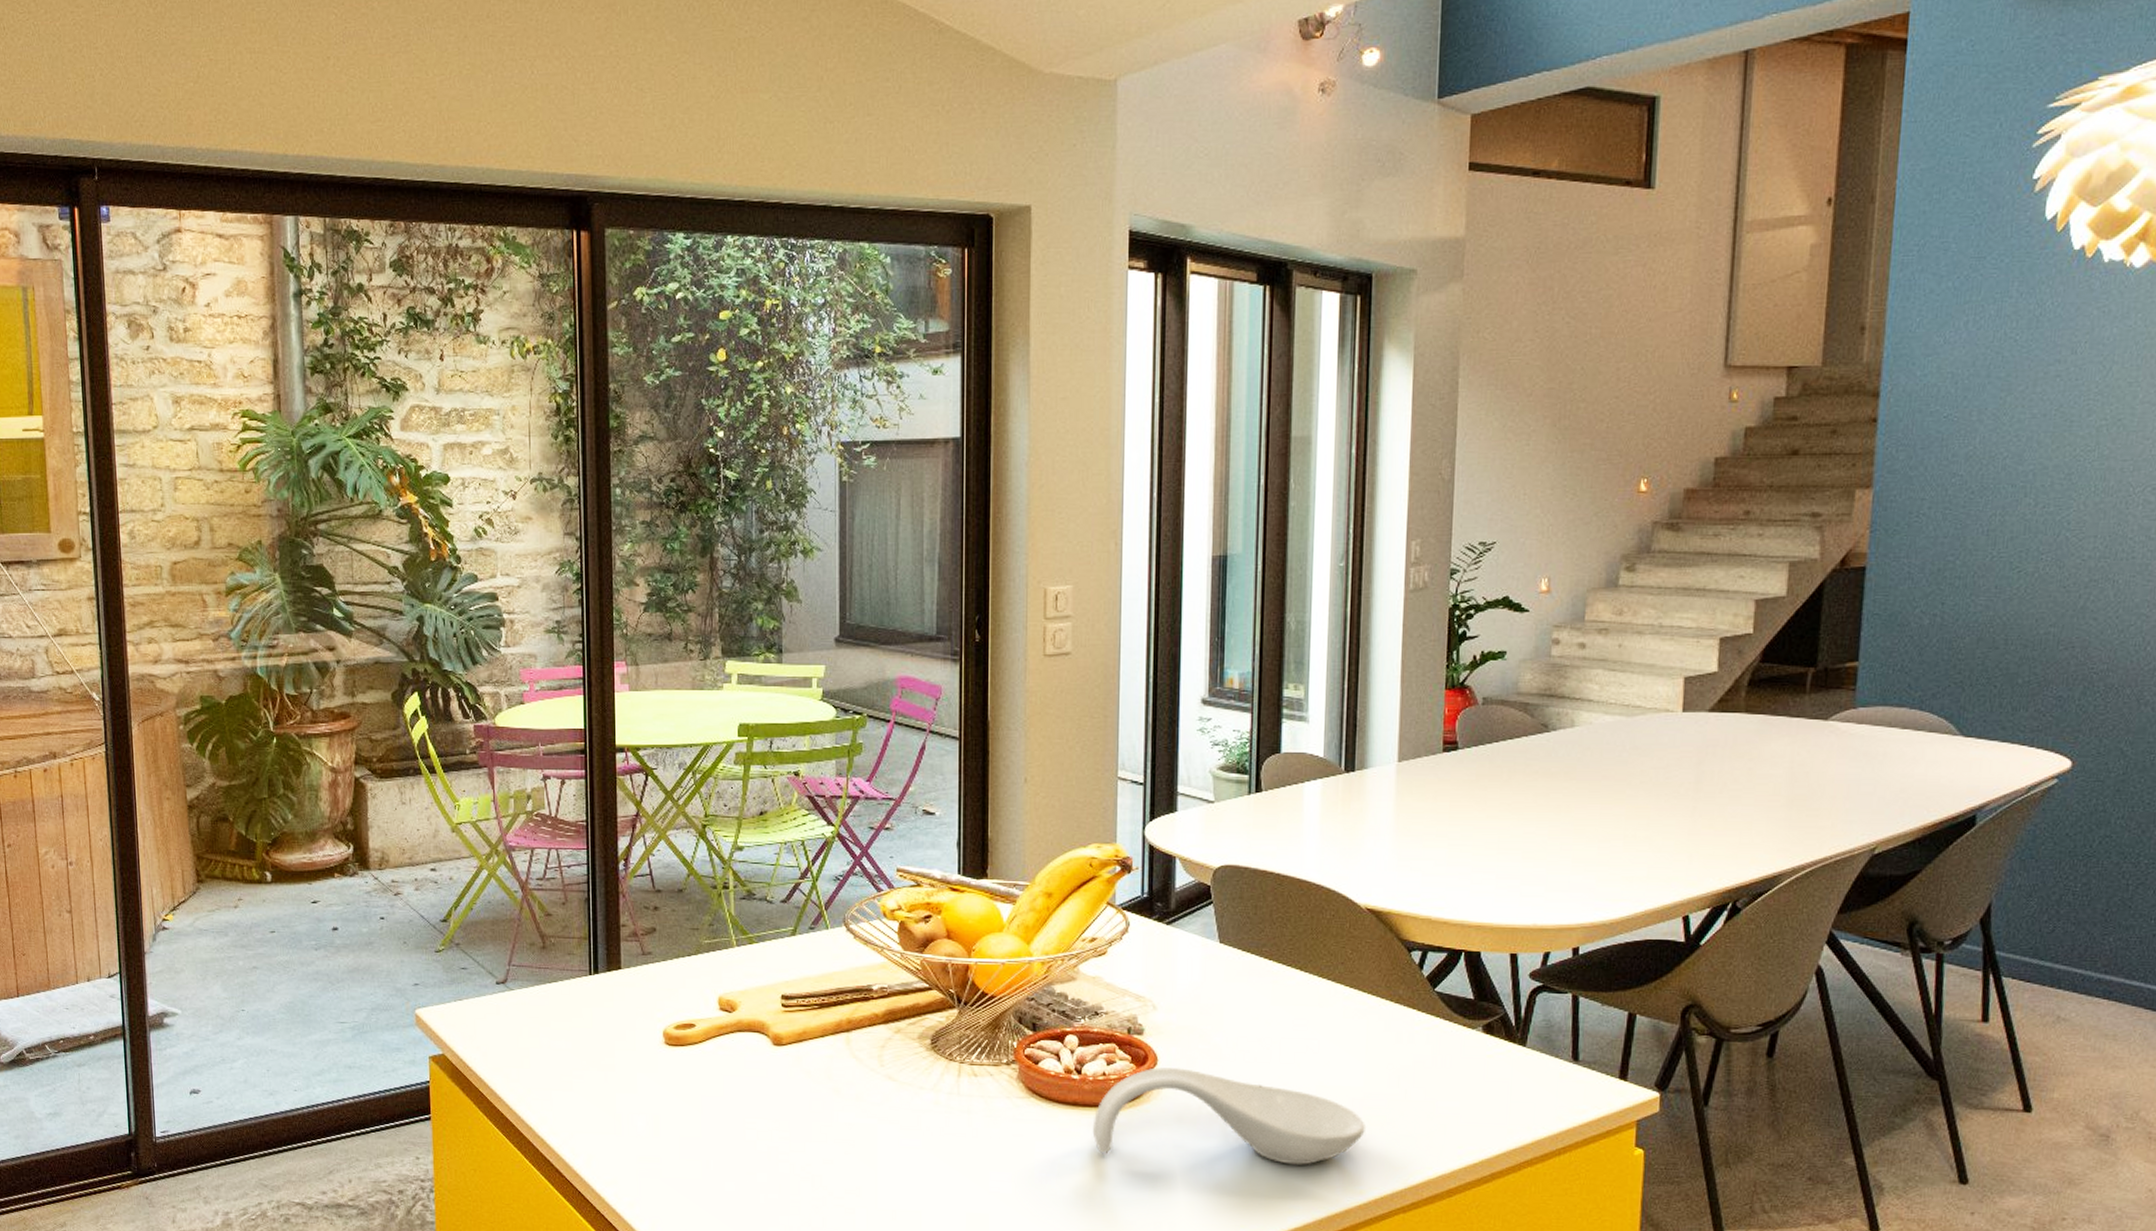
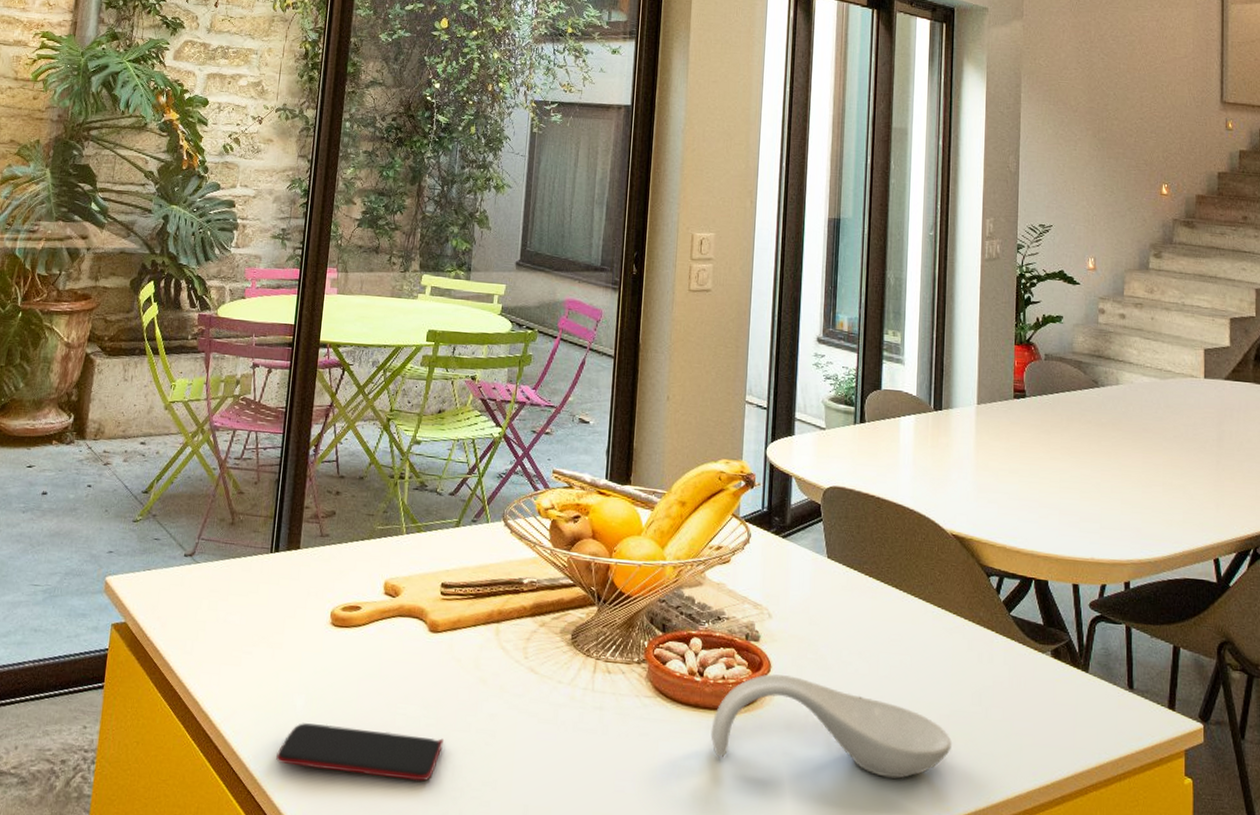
smartphone: none [622,1142,799,1193] -> present [276,723,443,782]

